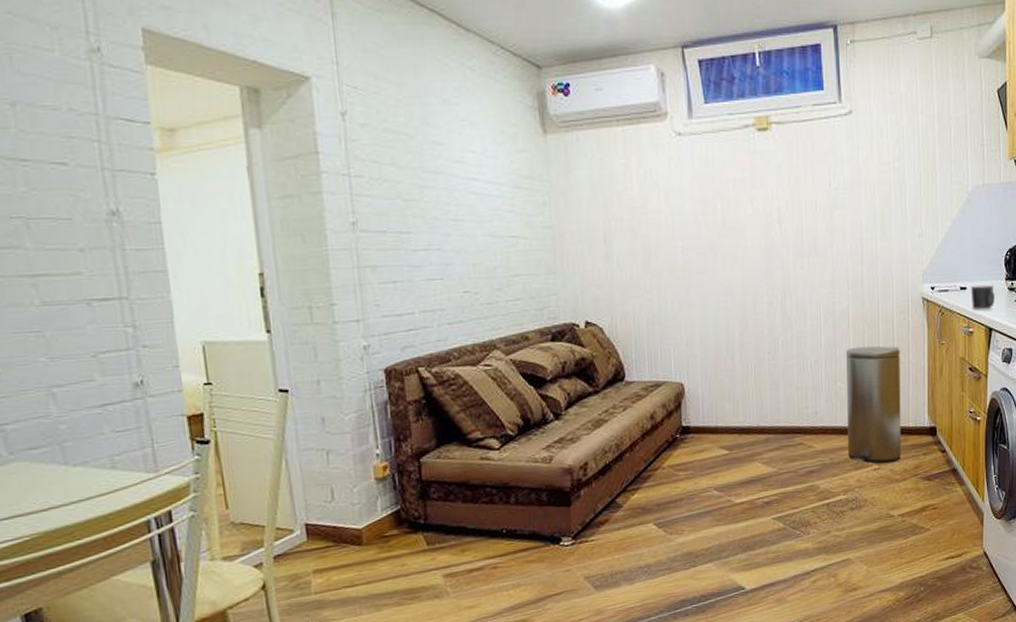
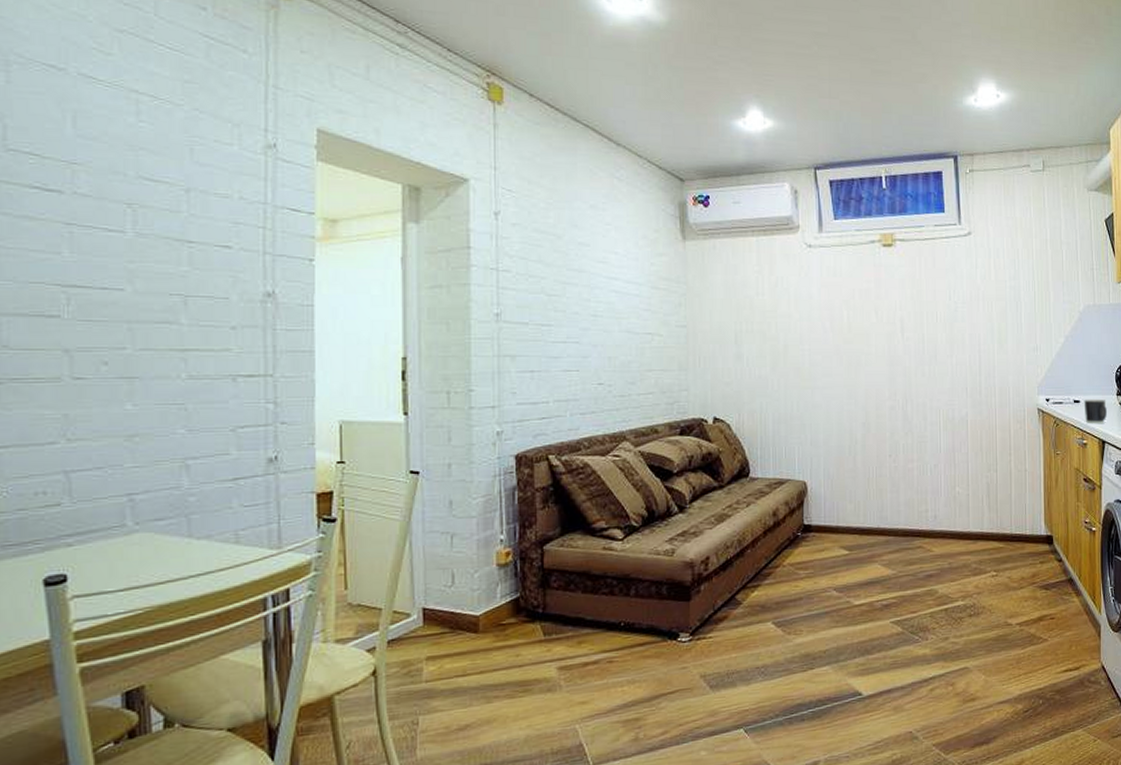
pedal bin: present [845,346,901,464] -> none [964,453,1019,570]

